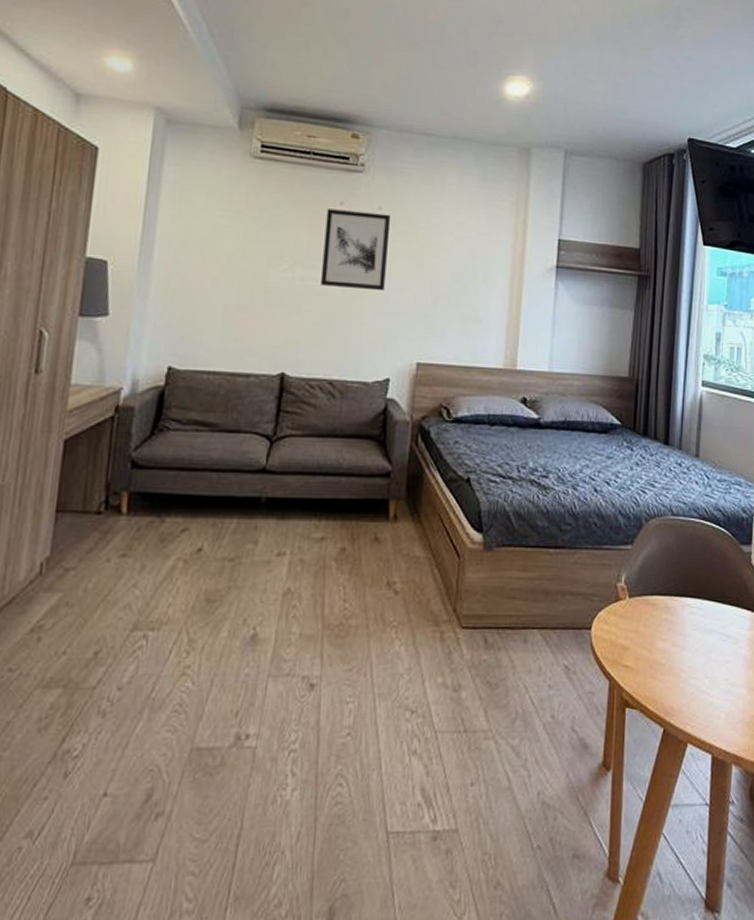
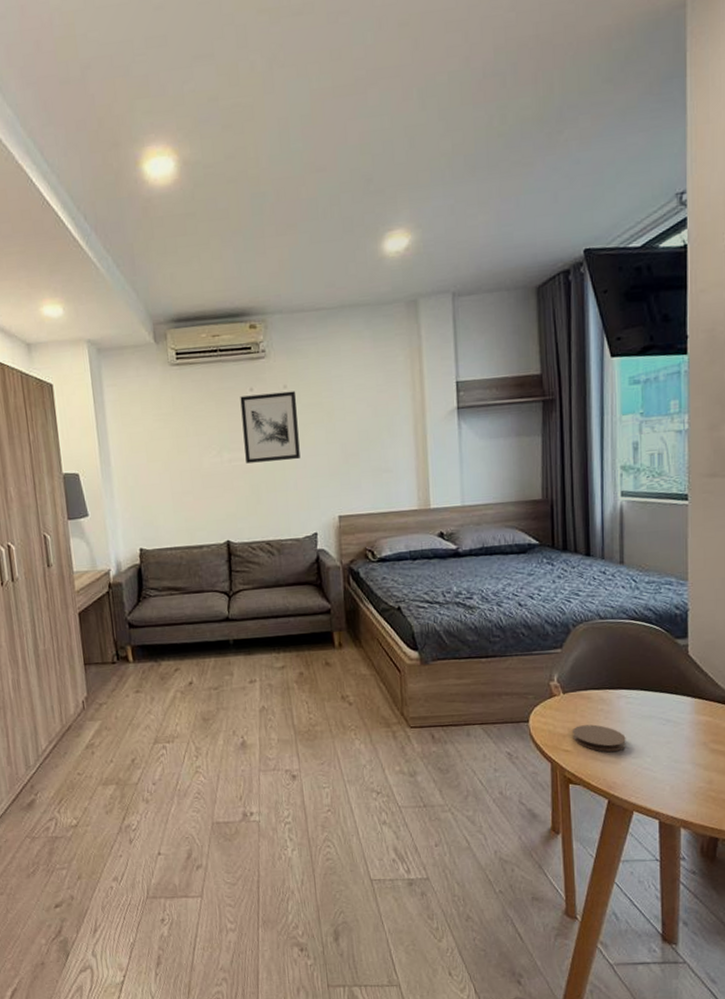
coaster: none [634,636,687,670] -> present [573,724,626,752]

